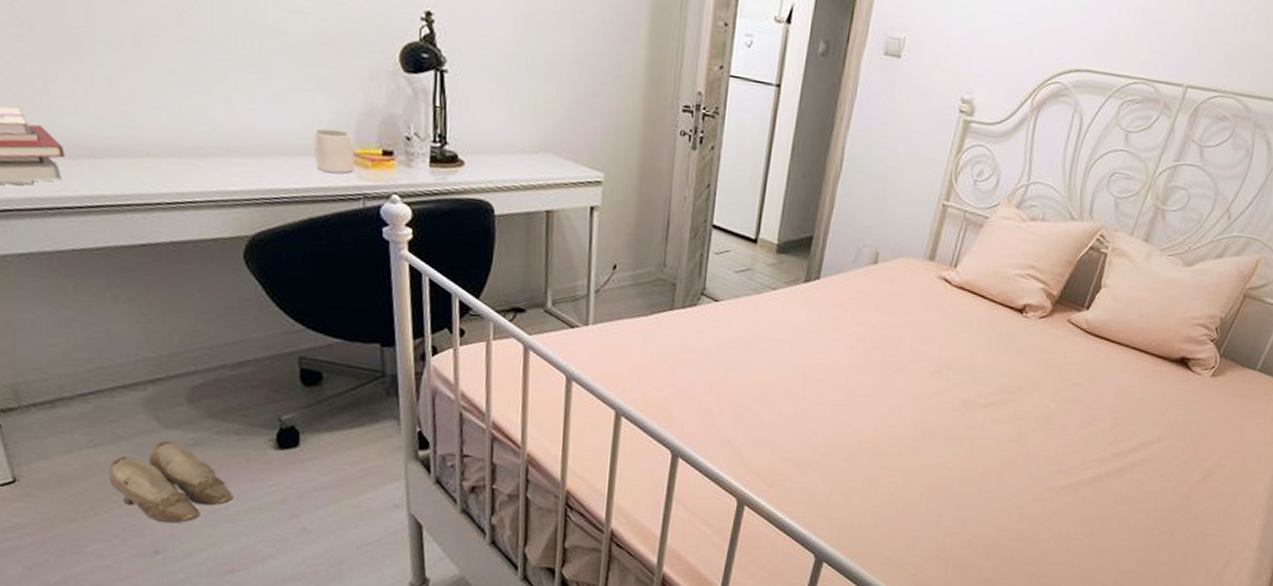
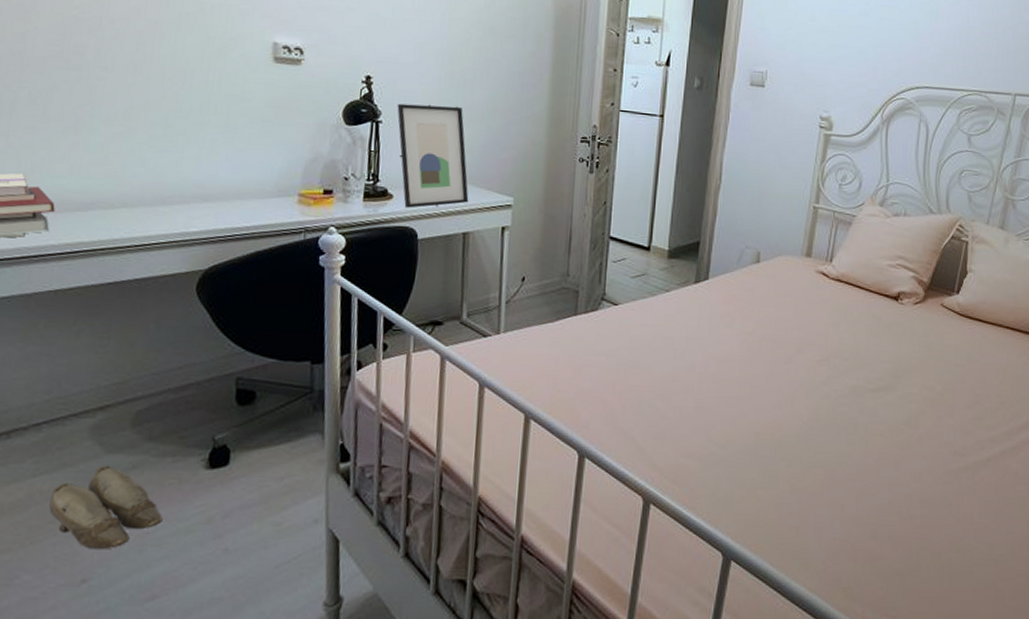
mug: present [313,128,355,174] -> none [264,174,300,212]
picture frame: none [465,49,553,179] -> present [397,103,469,208]

